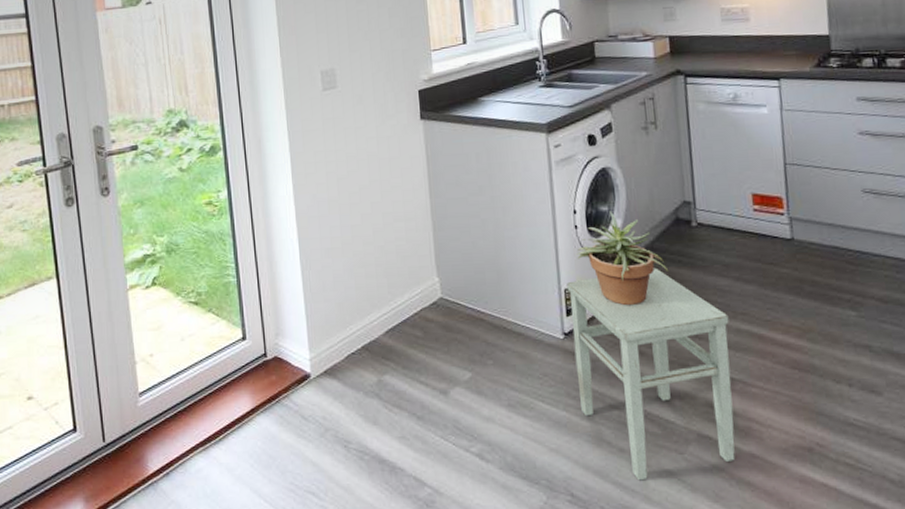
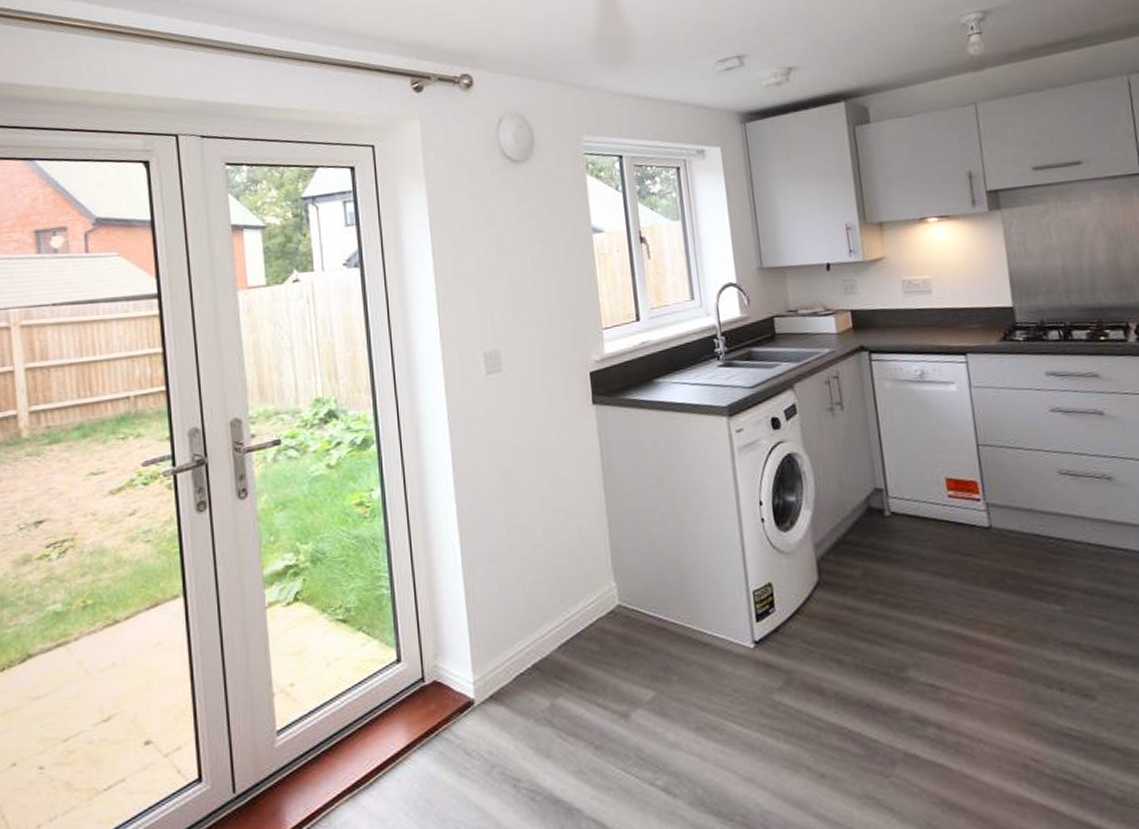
stool: present [566,267,735,481] -> none [755,563,946,812]
potted plant: present [577,211,668,306] -> none [764,501,862,608]

